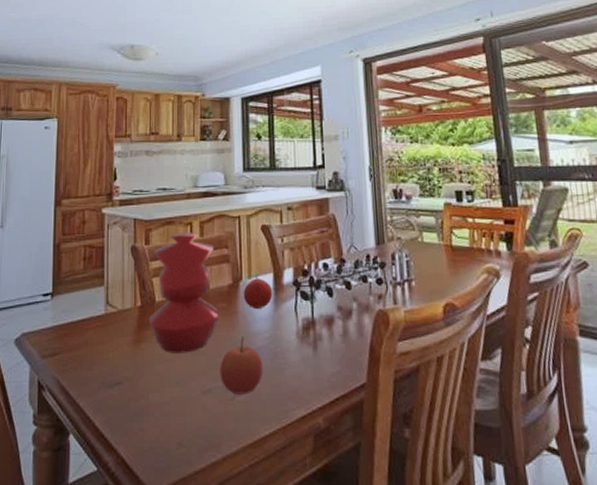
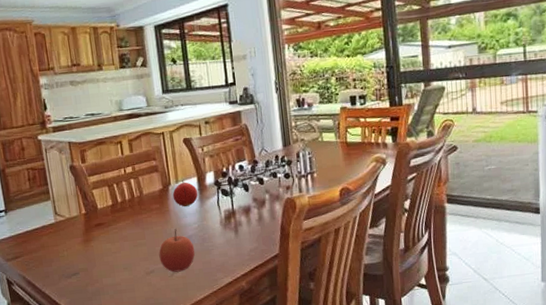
vase: present [149,232,219,353] -> none [90,149,154,247]

